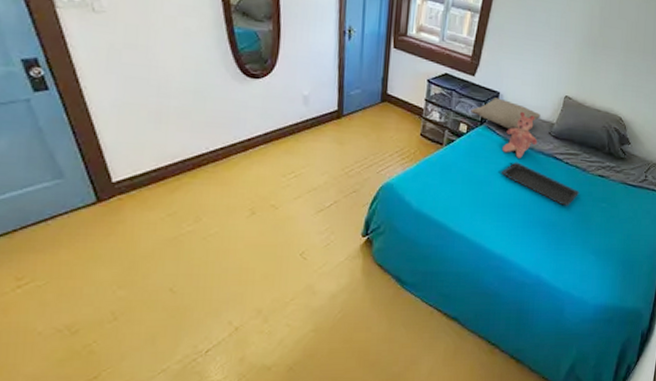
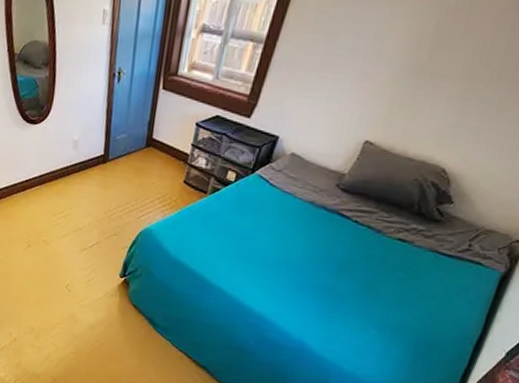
pillow: present [470,98,541,130] -> none [241,143,329,180]
serving tray: present [501,162,580,206] -> none [270,216,369,271]
teddy bear: present [502,111,538,158] -> none [275,159,321,213]

